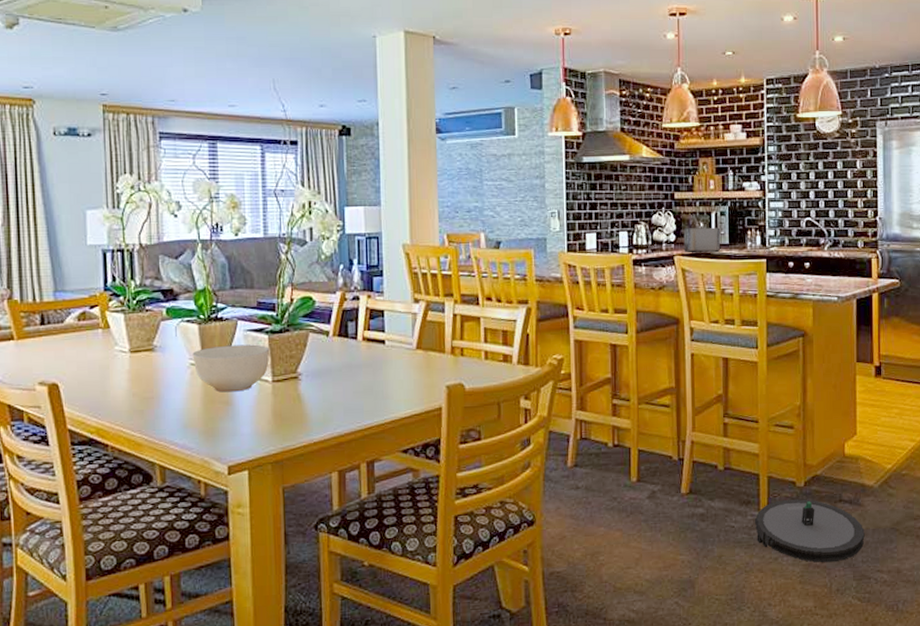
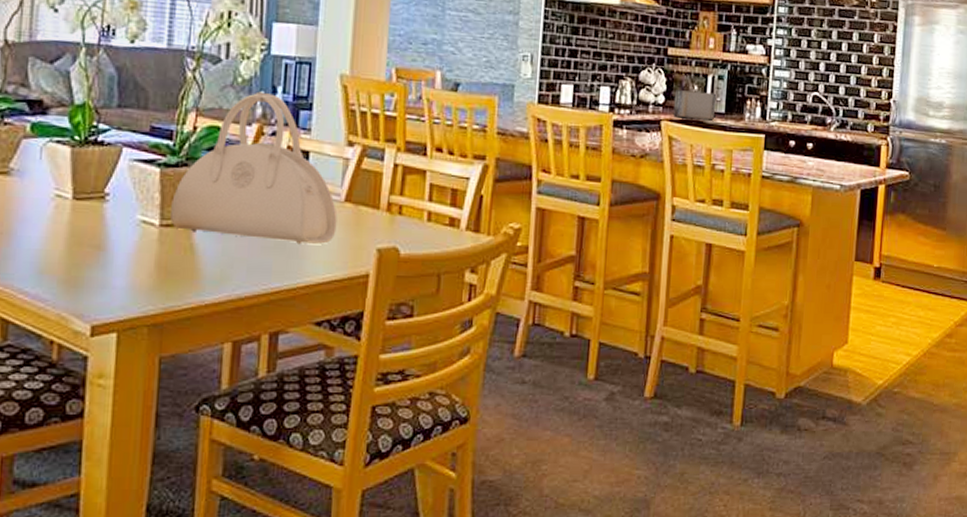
bowl: present [192,344,270,392] -> none [59,176,161,235]
handbag: none [279,265,412,388] -> present [170,91,337,245]
robot vacuum: present [754,498,865,563] -> none [724,412,847,487]

